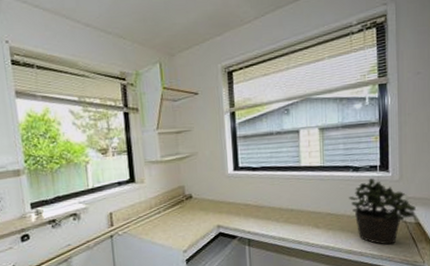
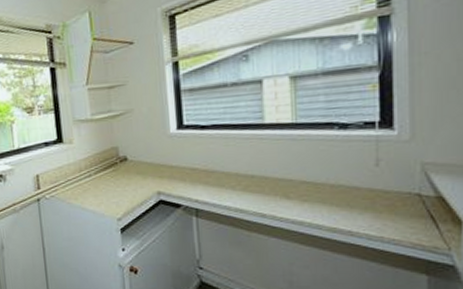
potted plant: present [349,178,417,245] -> none [332,138,439,224]

